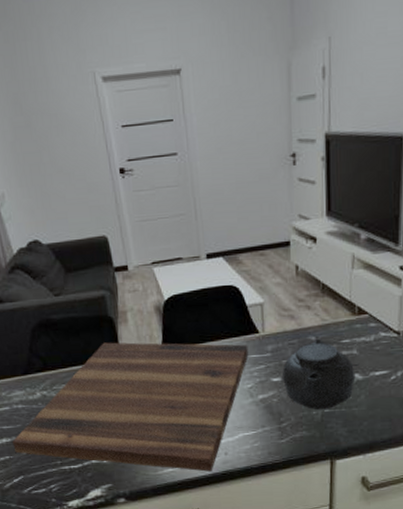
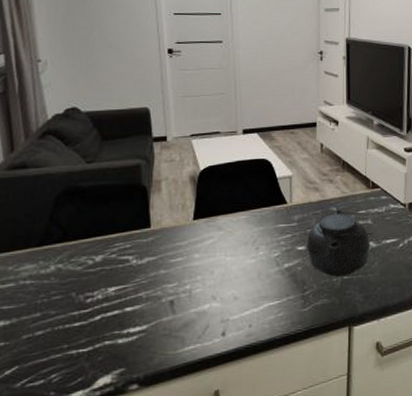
cutting board: present [12,342,249,472] -> none [11,211,277,347]

